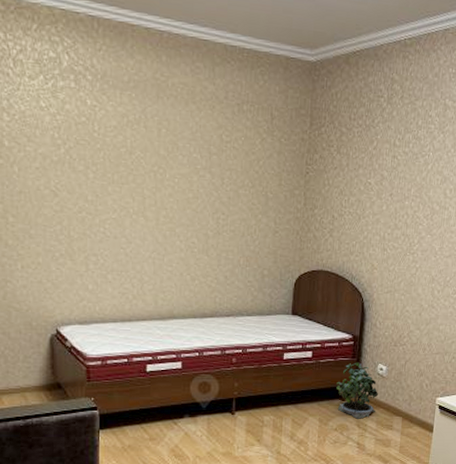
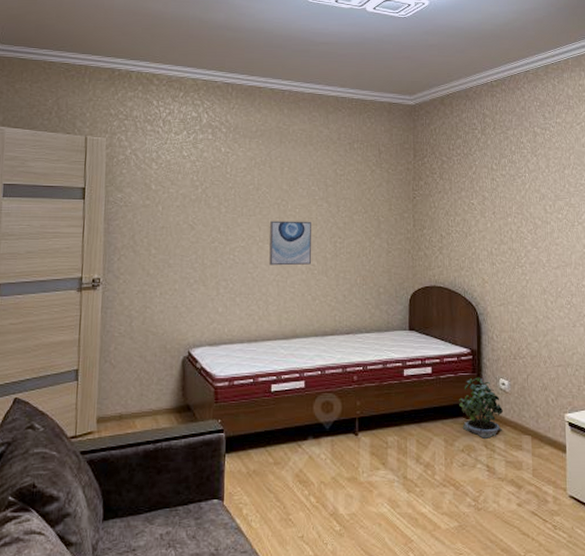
wall art: none [144,190,192,242] -> present [269,220,311,266]

